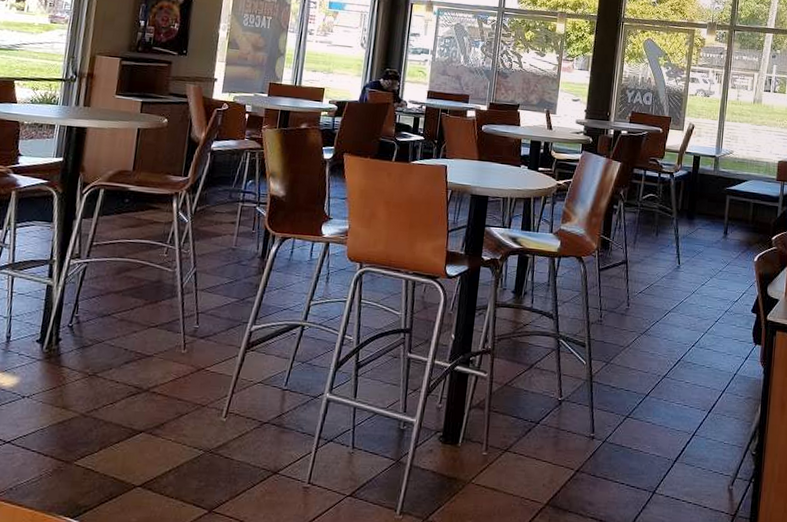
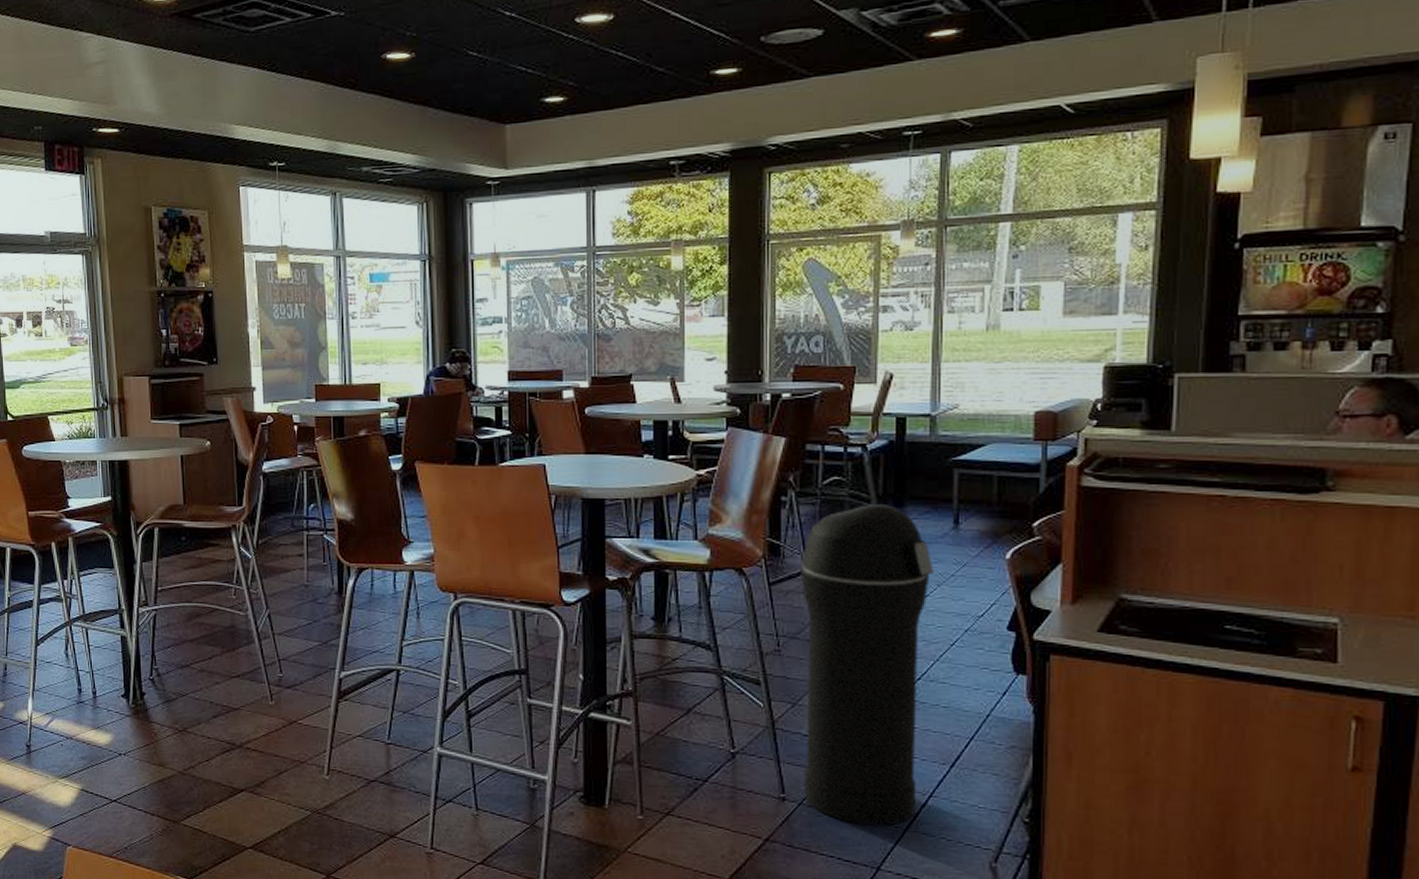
trash can: none [608,216,709,458] -> present [801,505,934,826]

